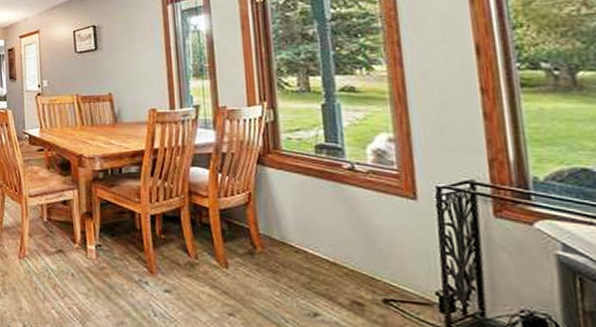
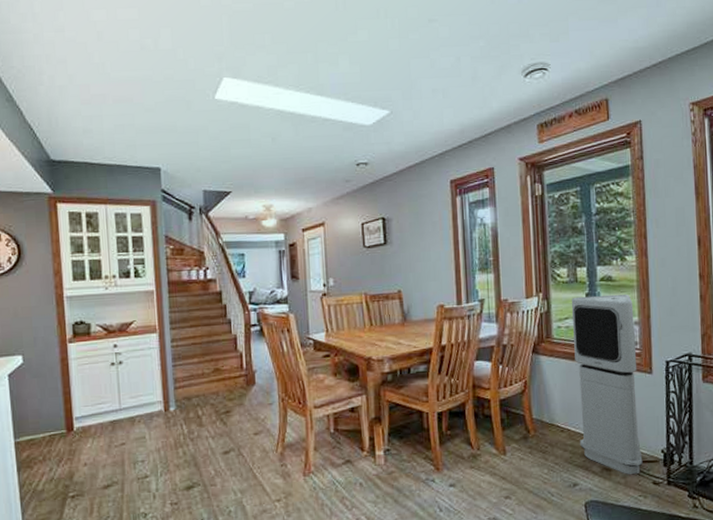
air purifier: none [303,106,409,316] -> present [571,294,643,475]

